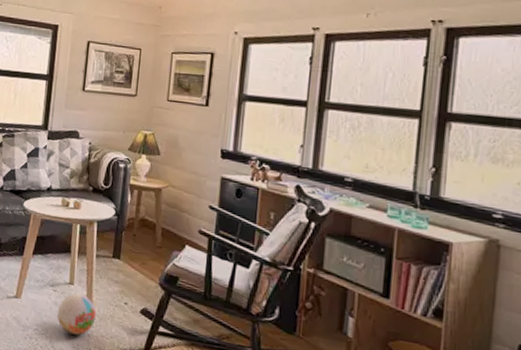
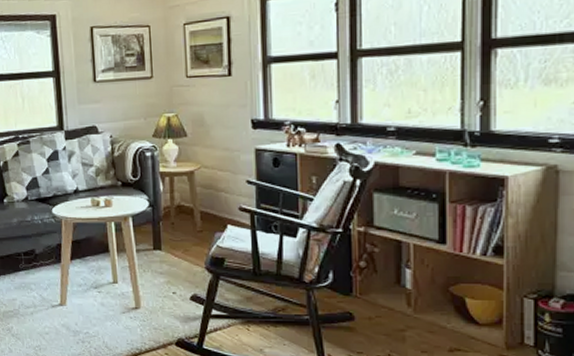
ball: present [57,293,97,336] -> none [105,290,146,332]

